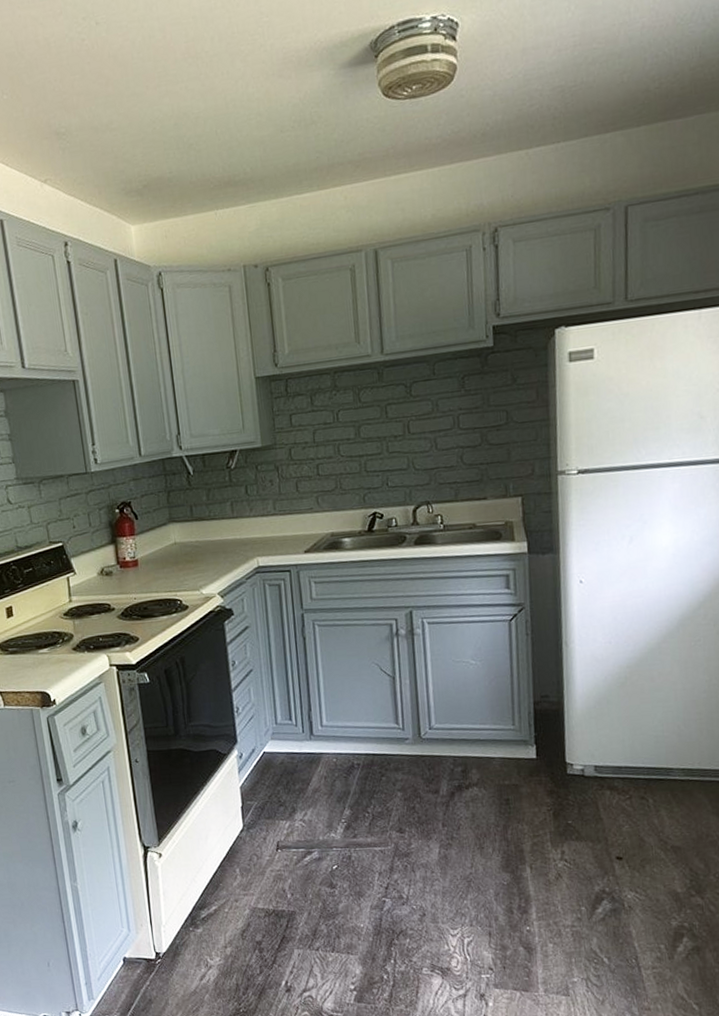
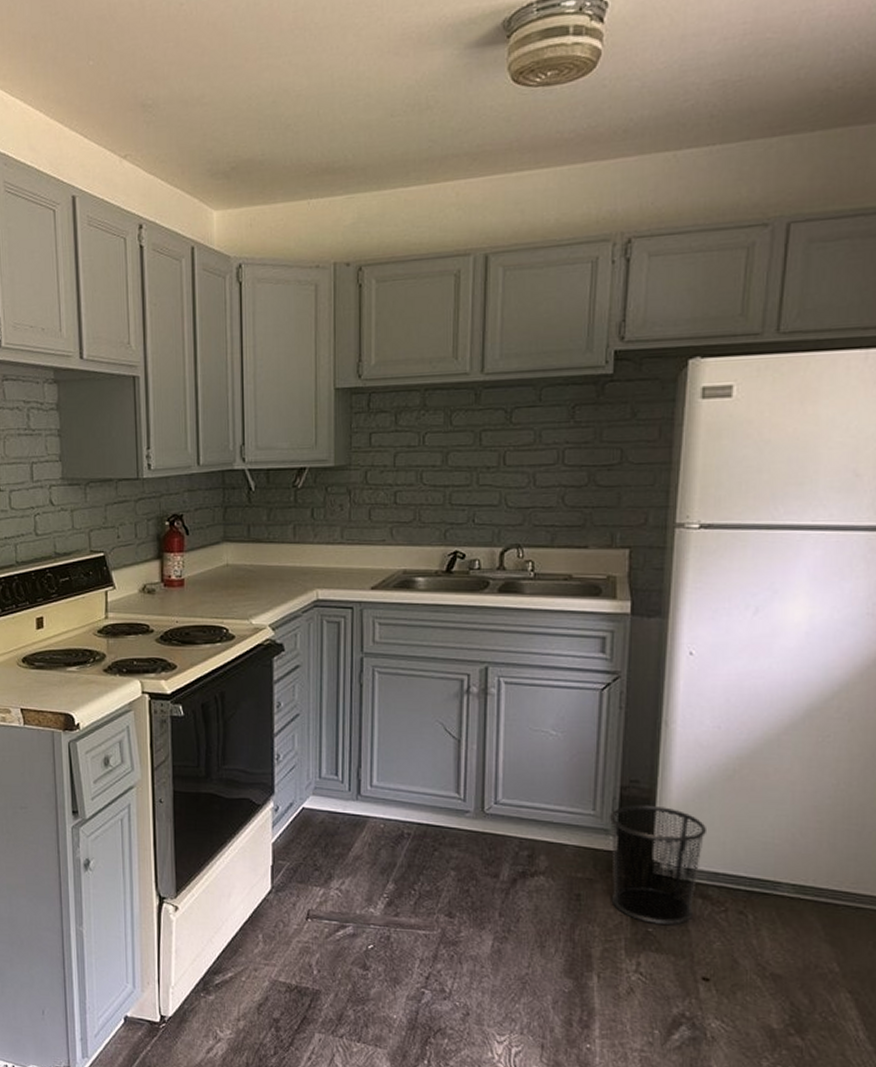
waste bin: none [526,715,609,817] -> present [609,804,708,925]

